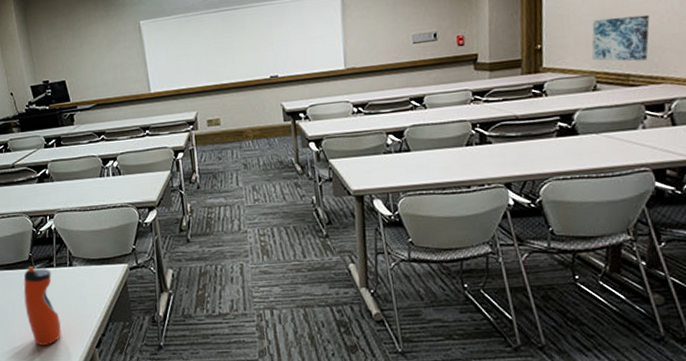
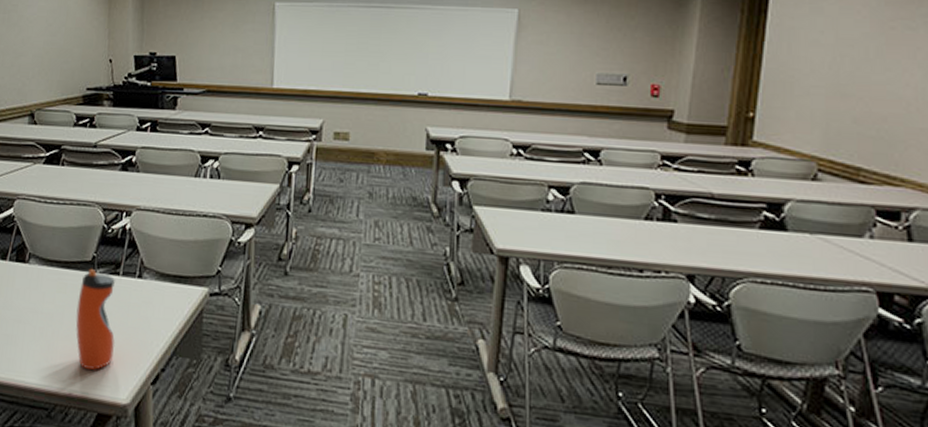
wall art: present [591,14,650,62] -> none [814,94,893,154]

